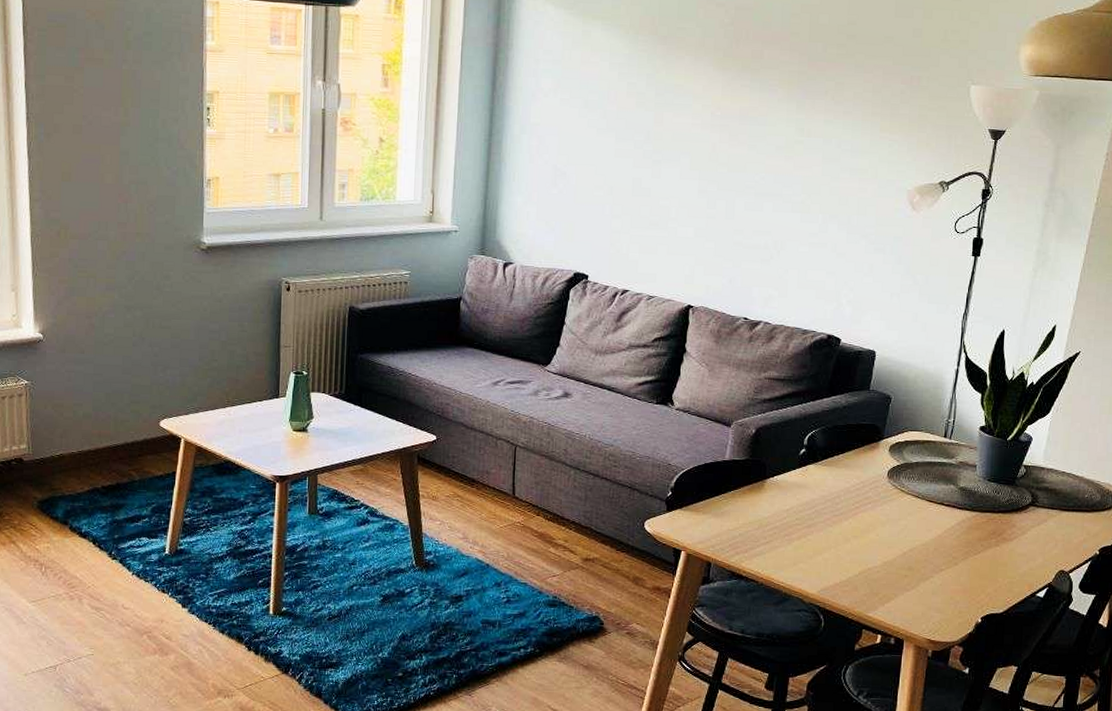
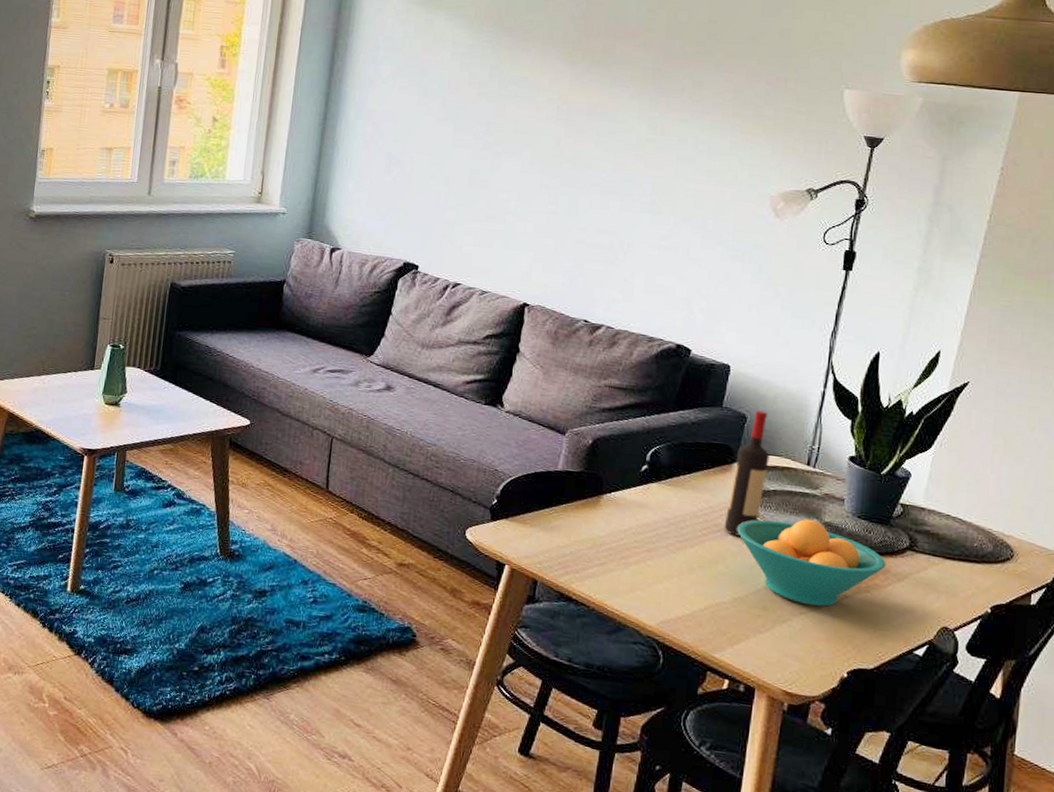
wine bottle: none [873,391,912,507] -> present [724,410,770,537]
fruit bowl: none [885,485,1012,563] -> present [737,519,886,607]

